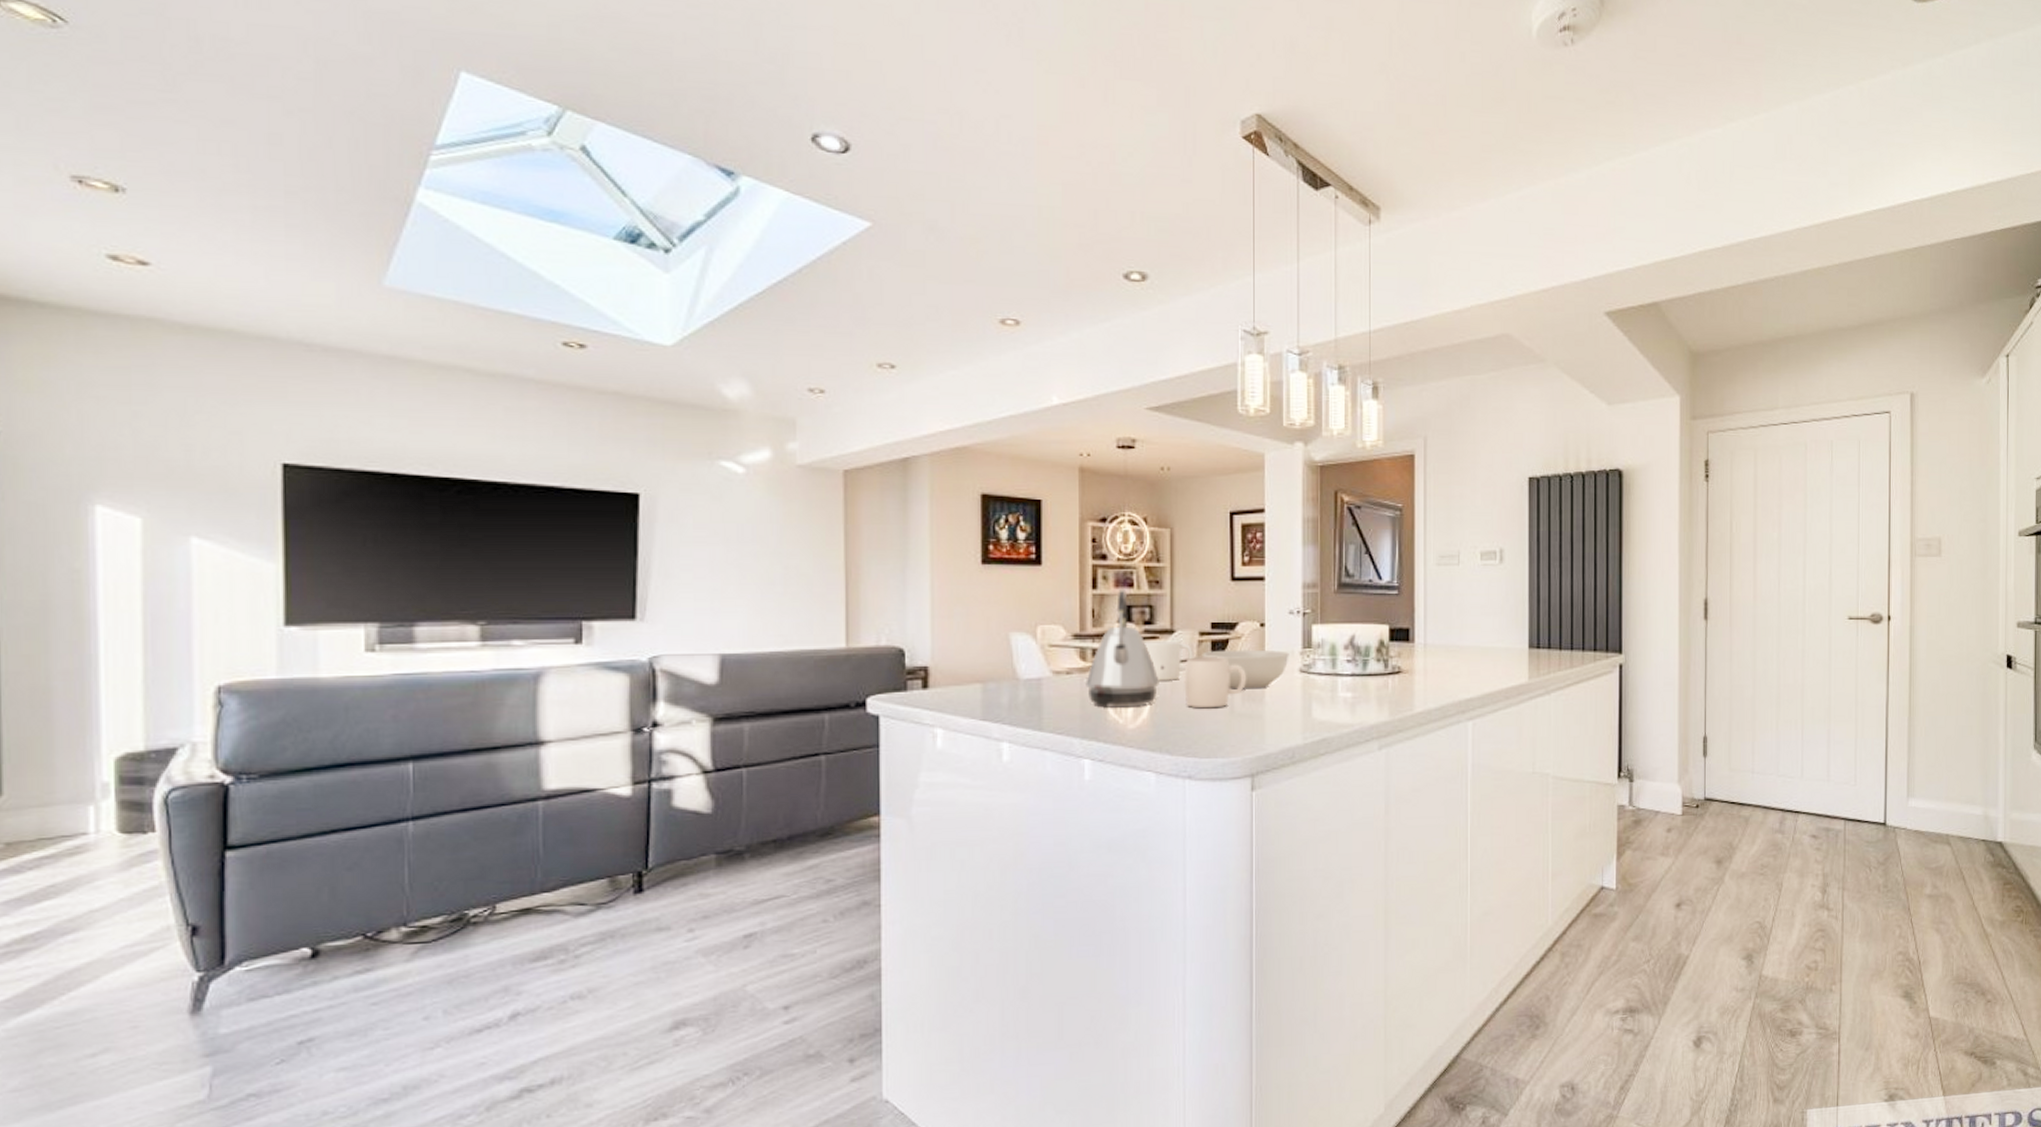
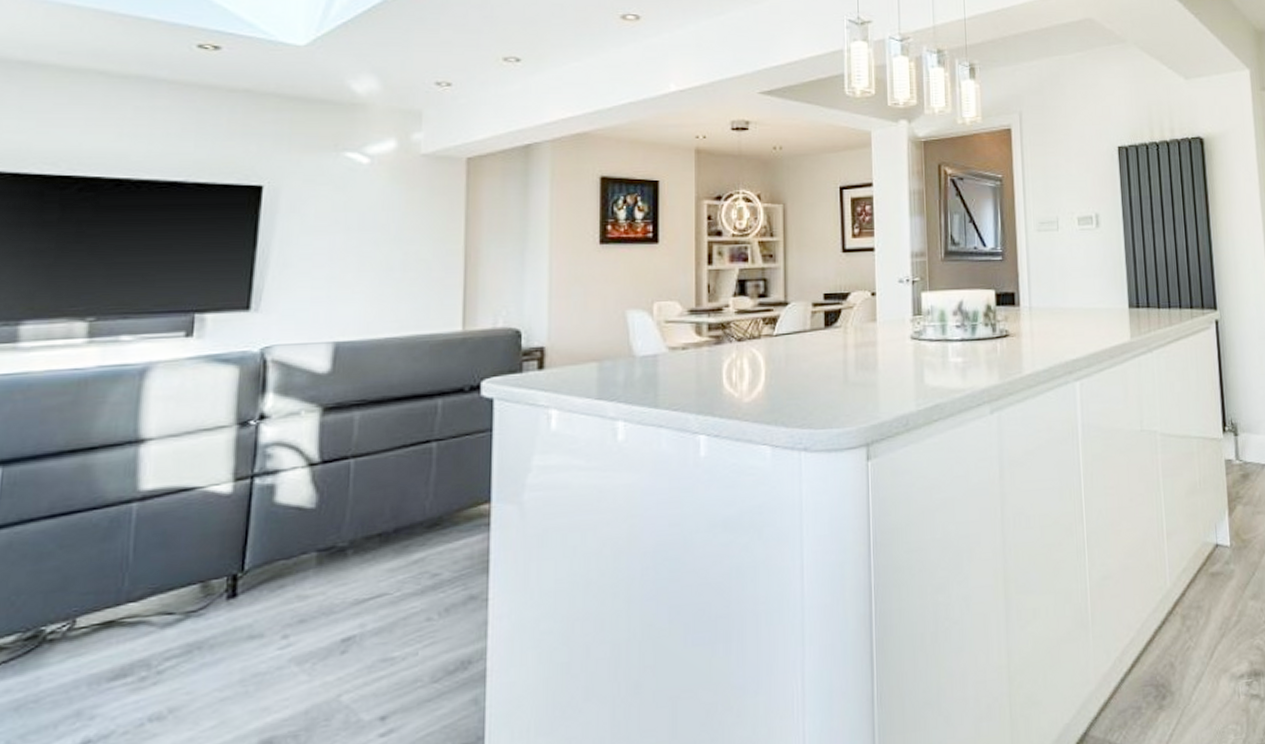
kettle: present [1085,590,1159,708] -> none [701,264,774,382]
mug: present [1145,640,1194,681] -> none [759,312,808,353]
mug: present [1184,656,1246,709] -> none [798,327,859,379]
bowl: present [1201,649,1289,689] -> none [815,318,900,359]

